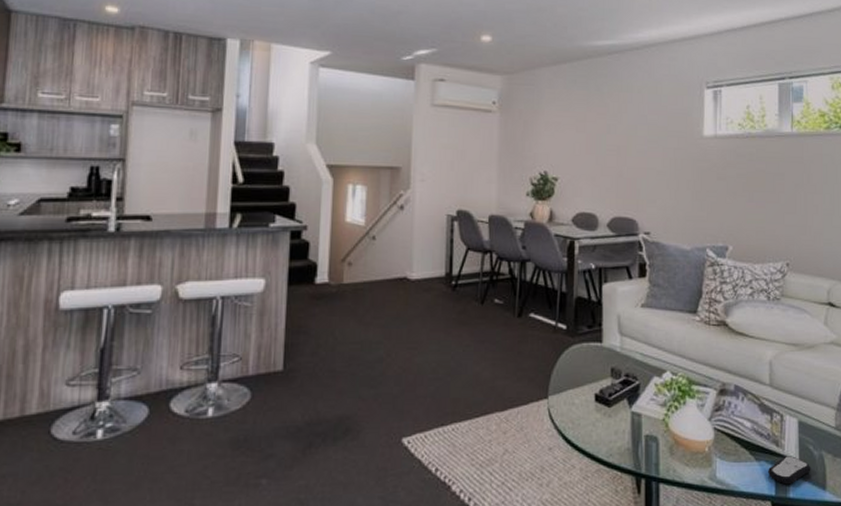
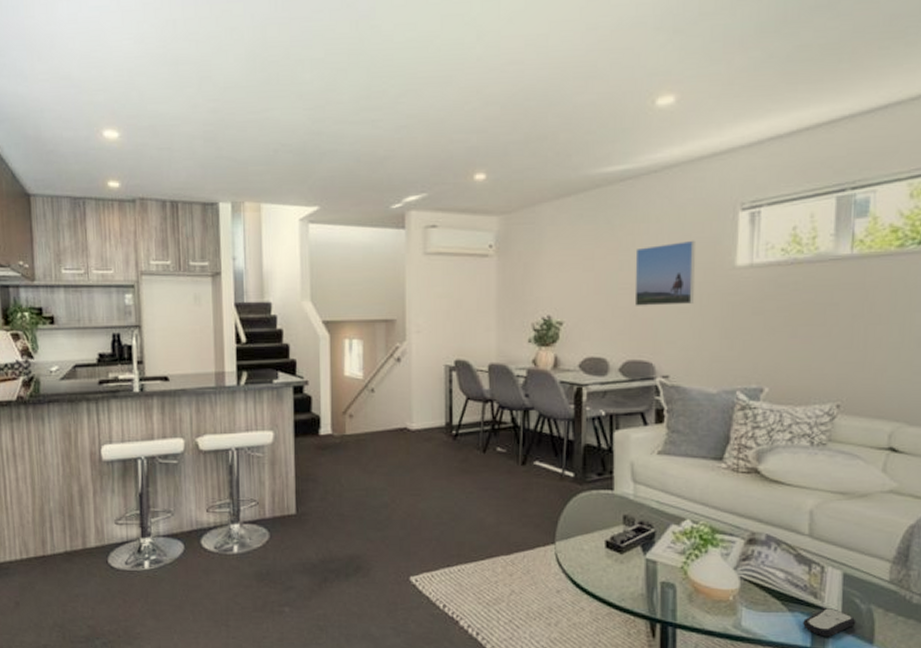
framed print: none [620,111,670,168] -> present [634,240,695,306]

